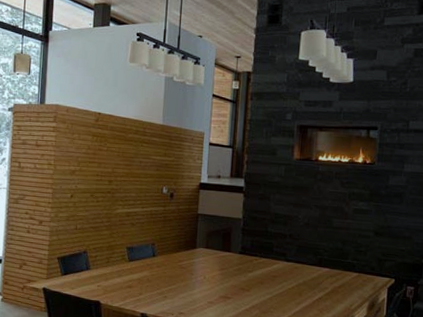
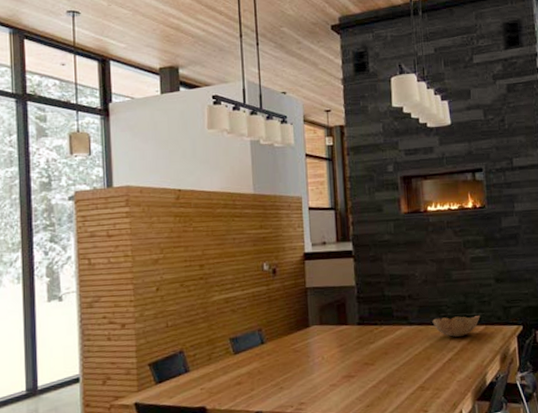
wooden bowl: none [308,259,355,280] -> present [432,314,480,338]

